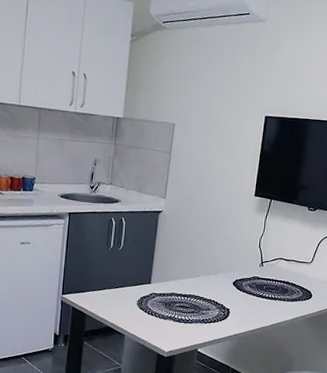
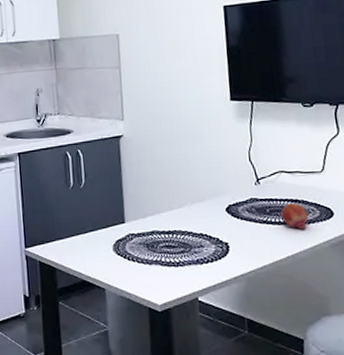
fruit: none [274,284,294,305] -> present [281,202,309,230]

